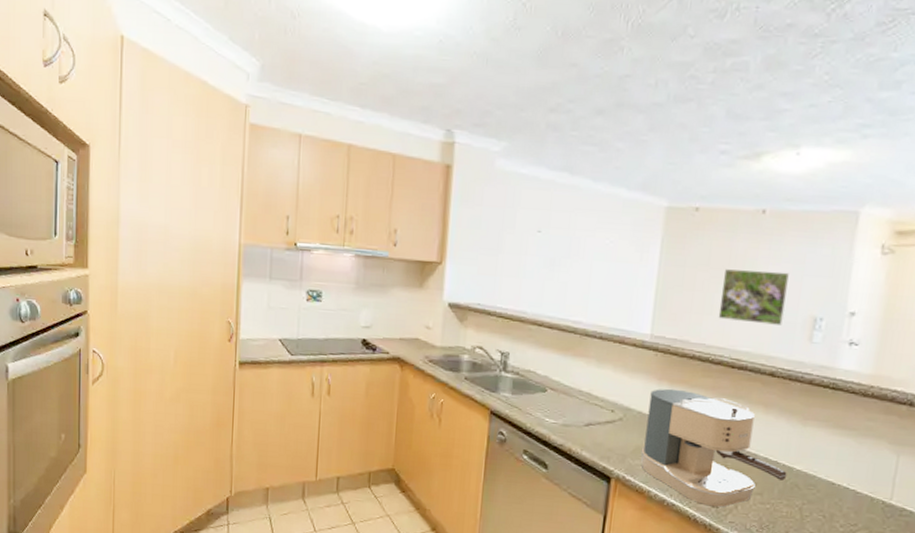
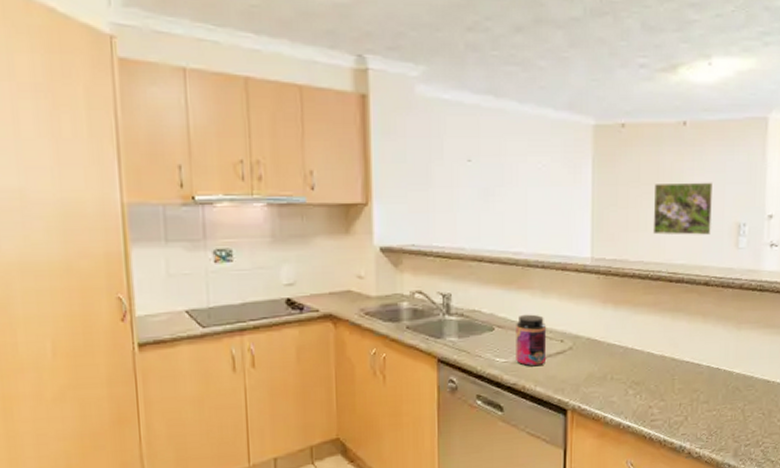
jar: none [565,380,599,432] -> present [516,314,547,367]
coffee maker: present [640,388,787,508] -> none [593,310,728,422]

